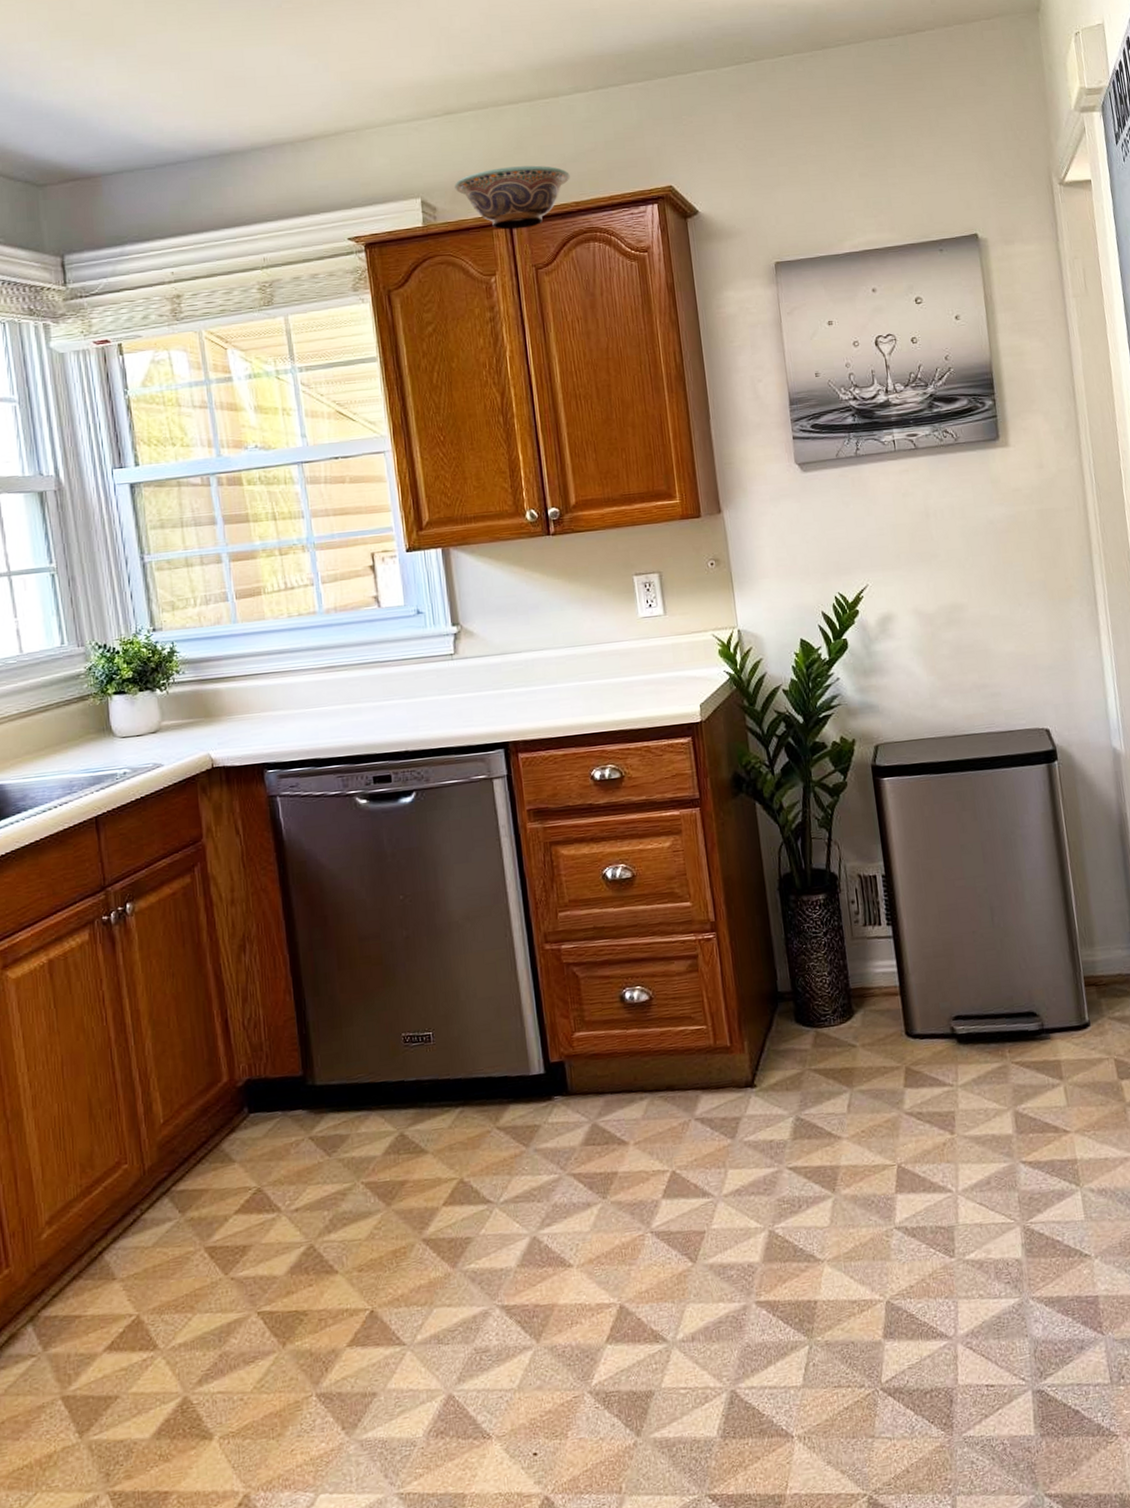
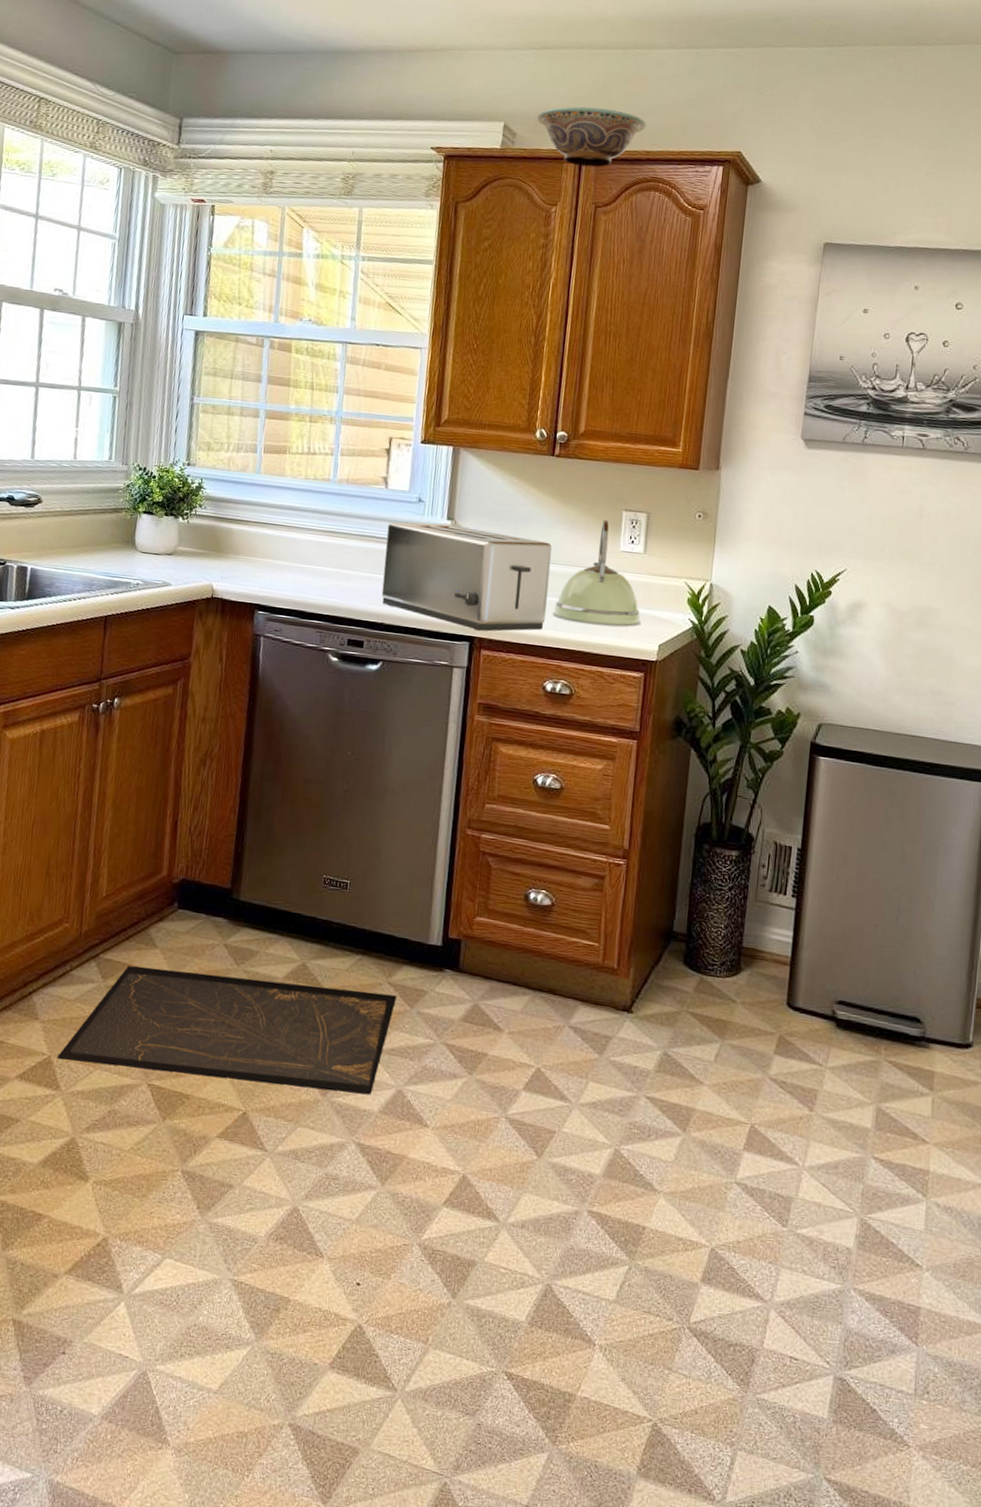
doormat: none [147,1139,509,1315] -> present [57,966,397,1094]
toaster: none [389,625,579,736] -> present [381,521,552,632]
kettle: none [583,589,678,703] -> present [552,520,642,628]

